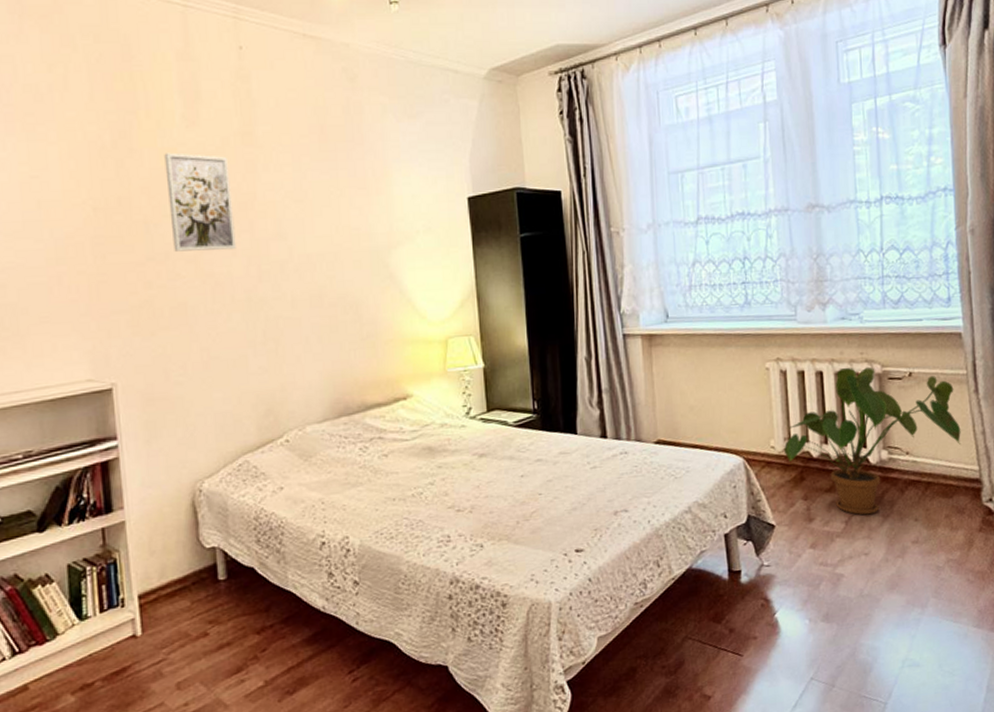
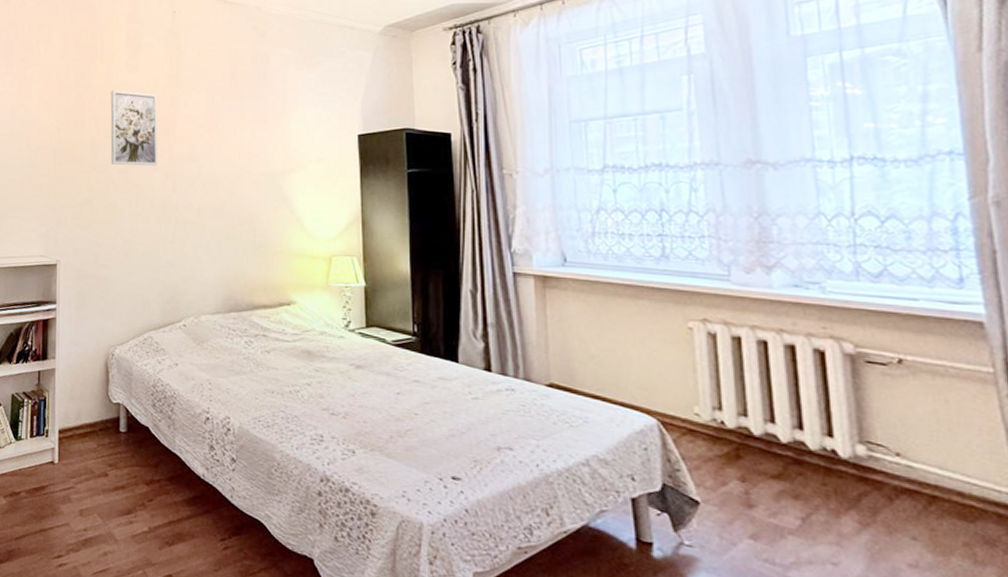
house plant: present [784,367,961,516] -> none [713,340,988,518]

